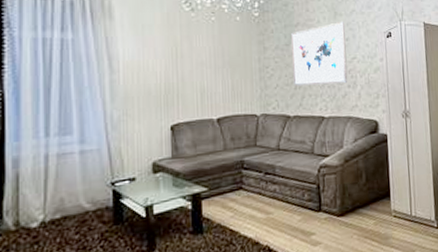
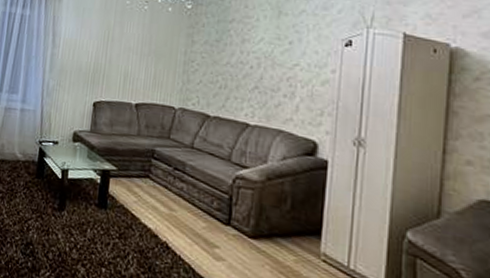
wall art: present [291,21,348,87] -> none [218,21,289,93]

